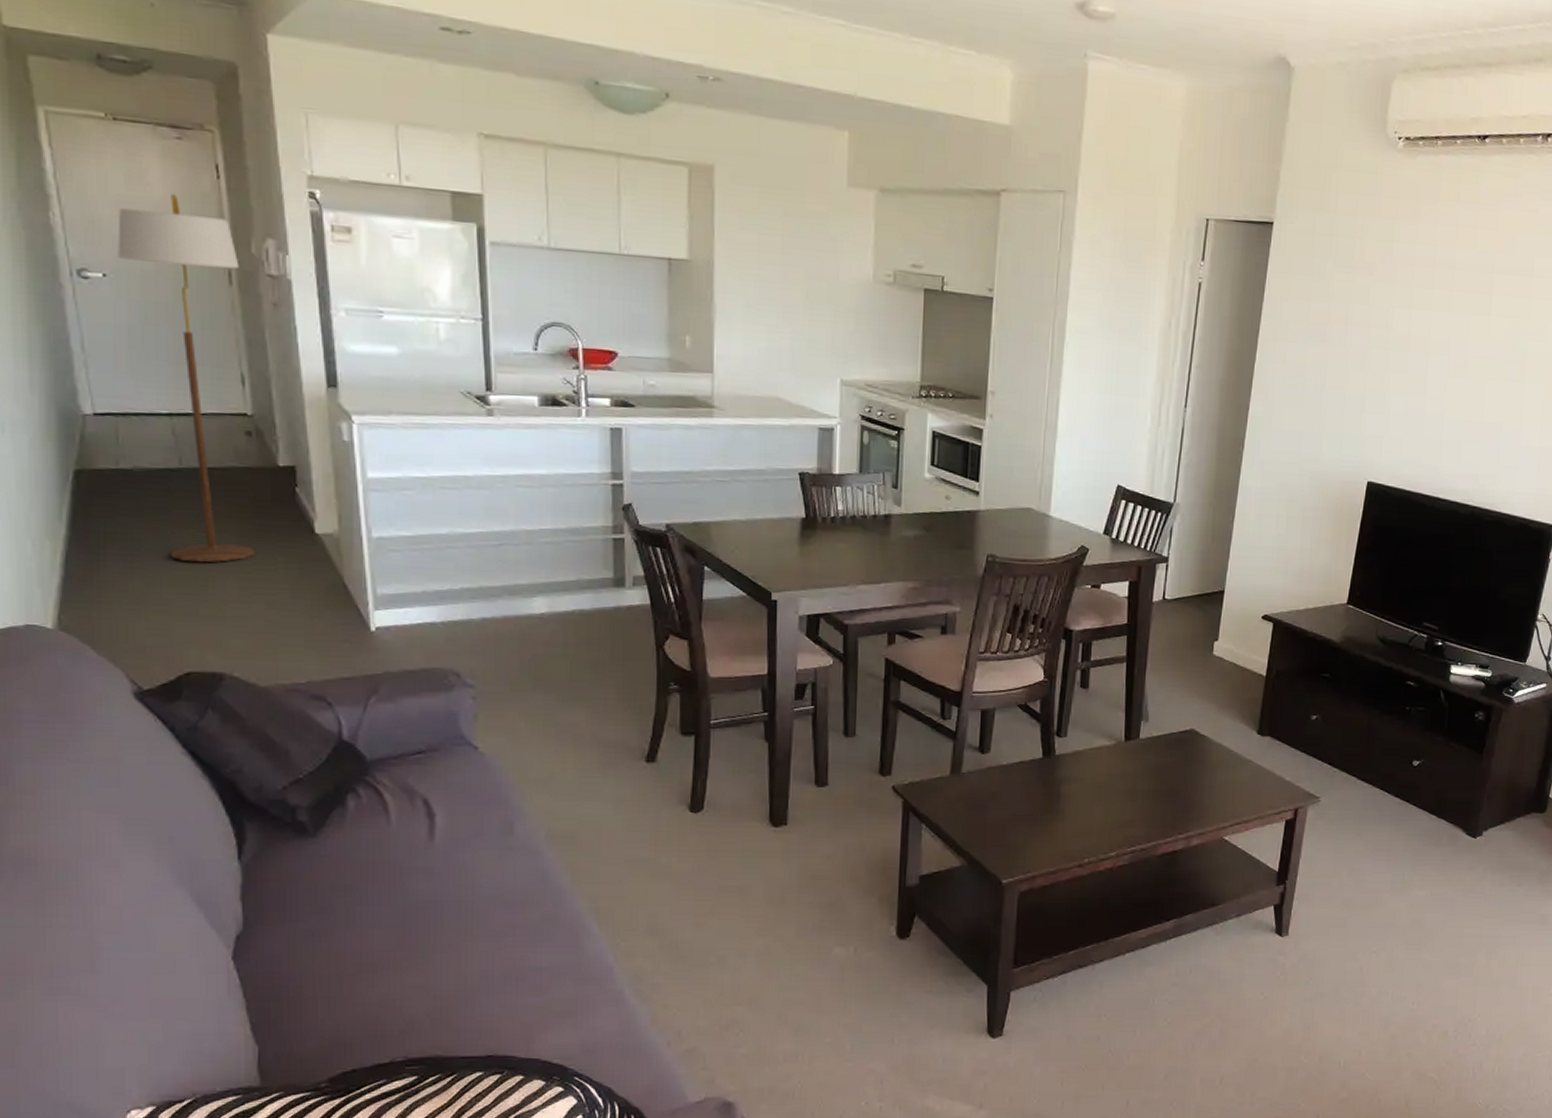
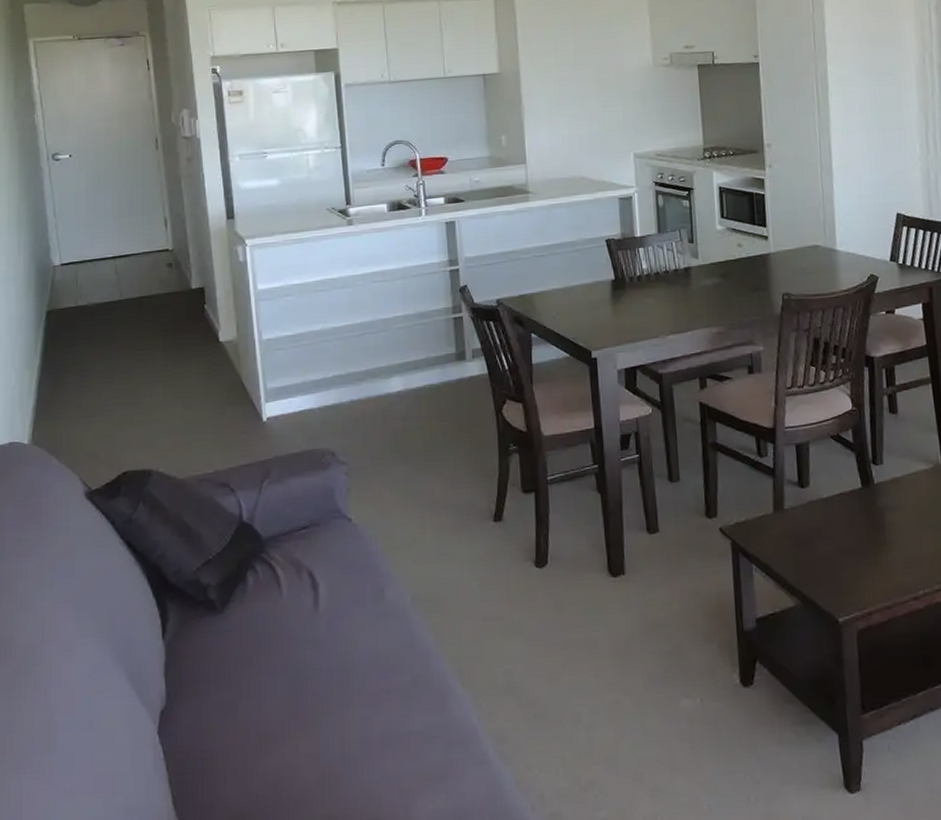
floor lamp: present [117,193,255,563] -> none [80,86,175,377]

